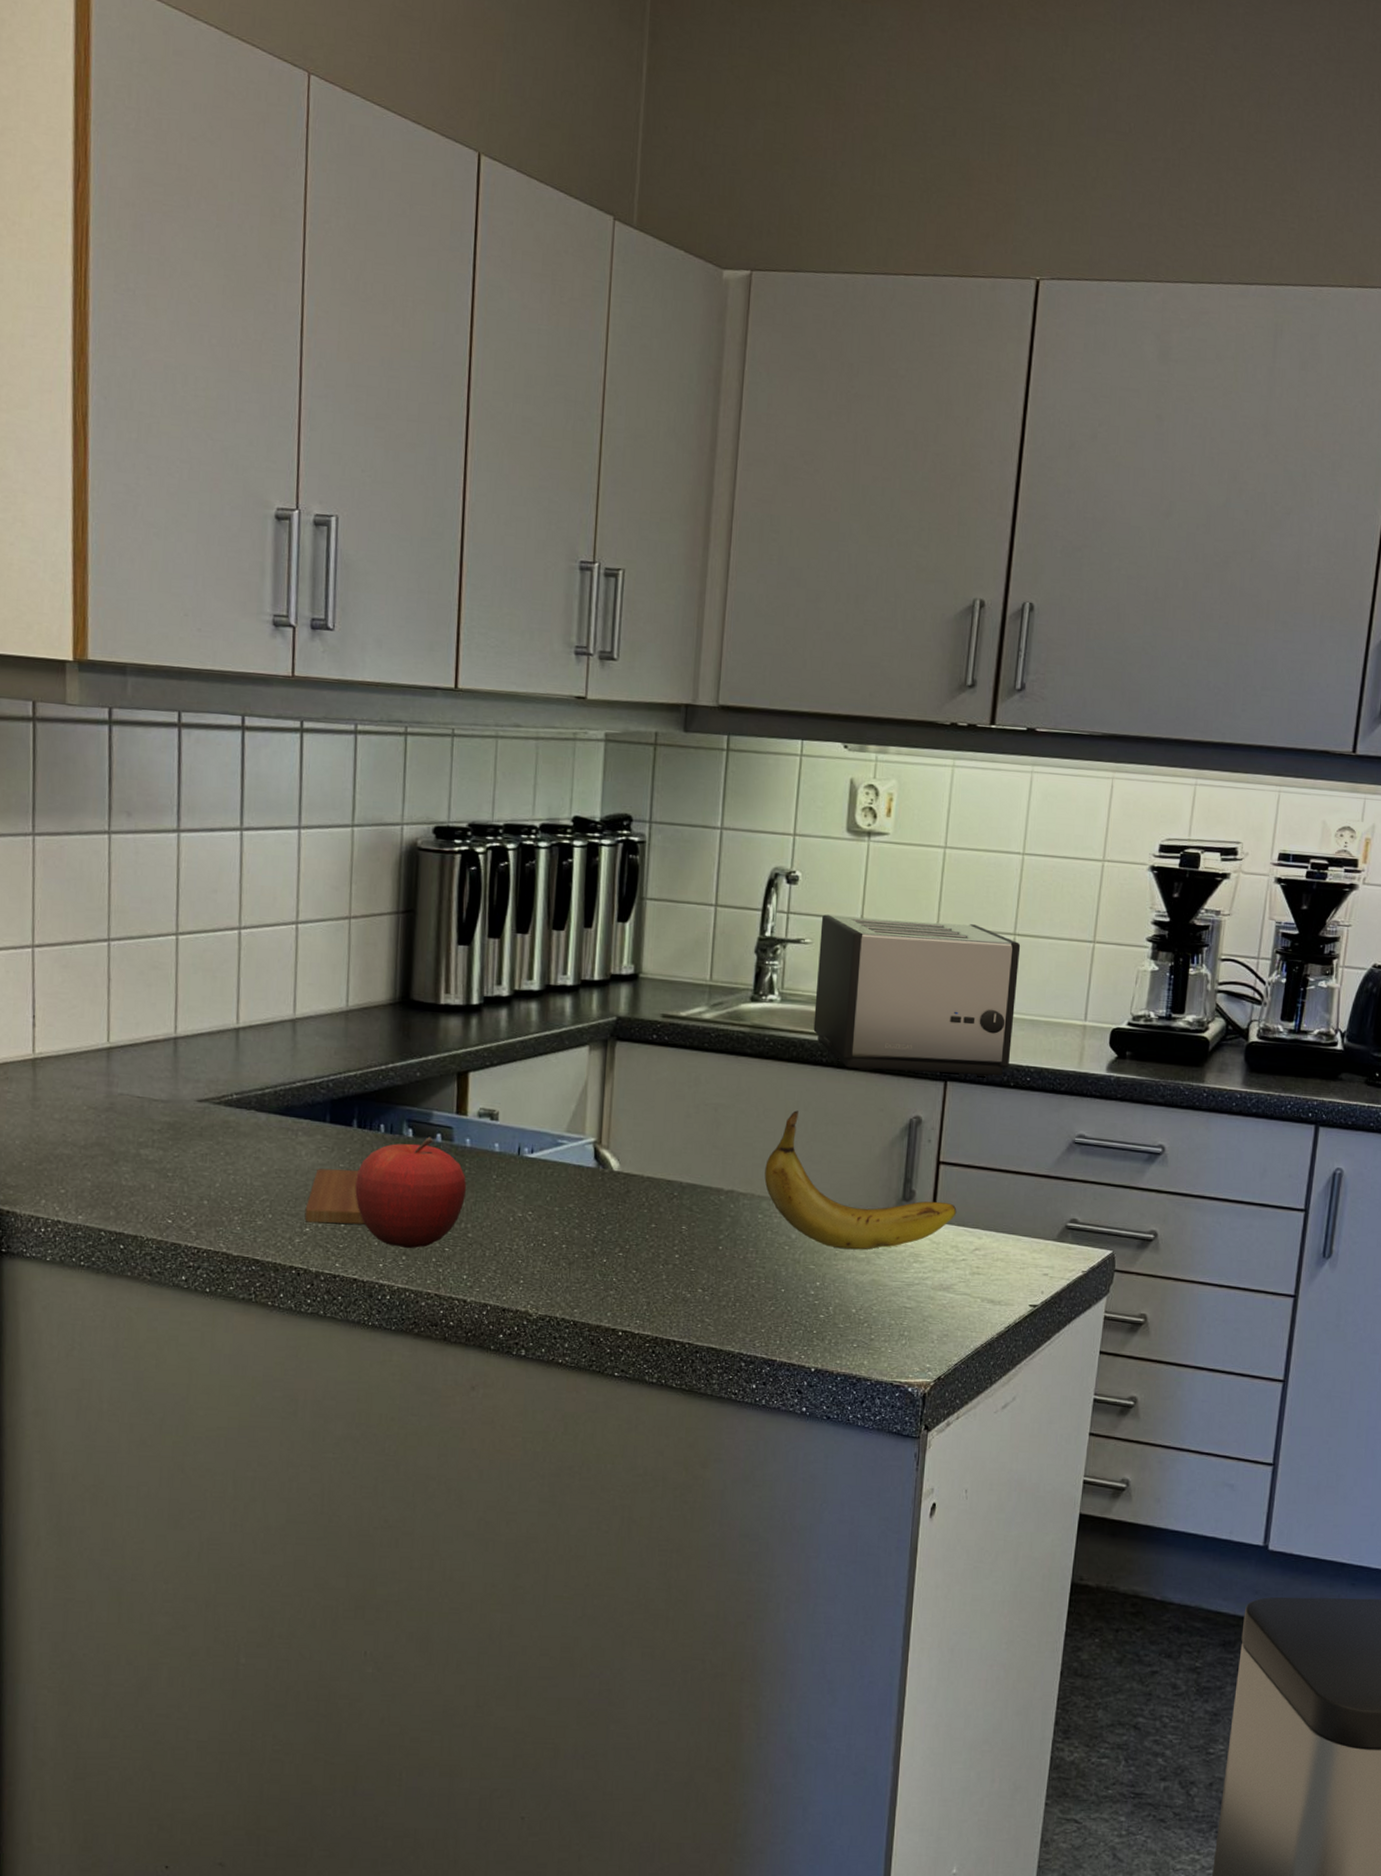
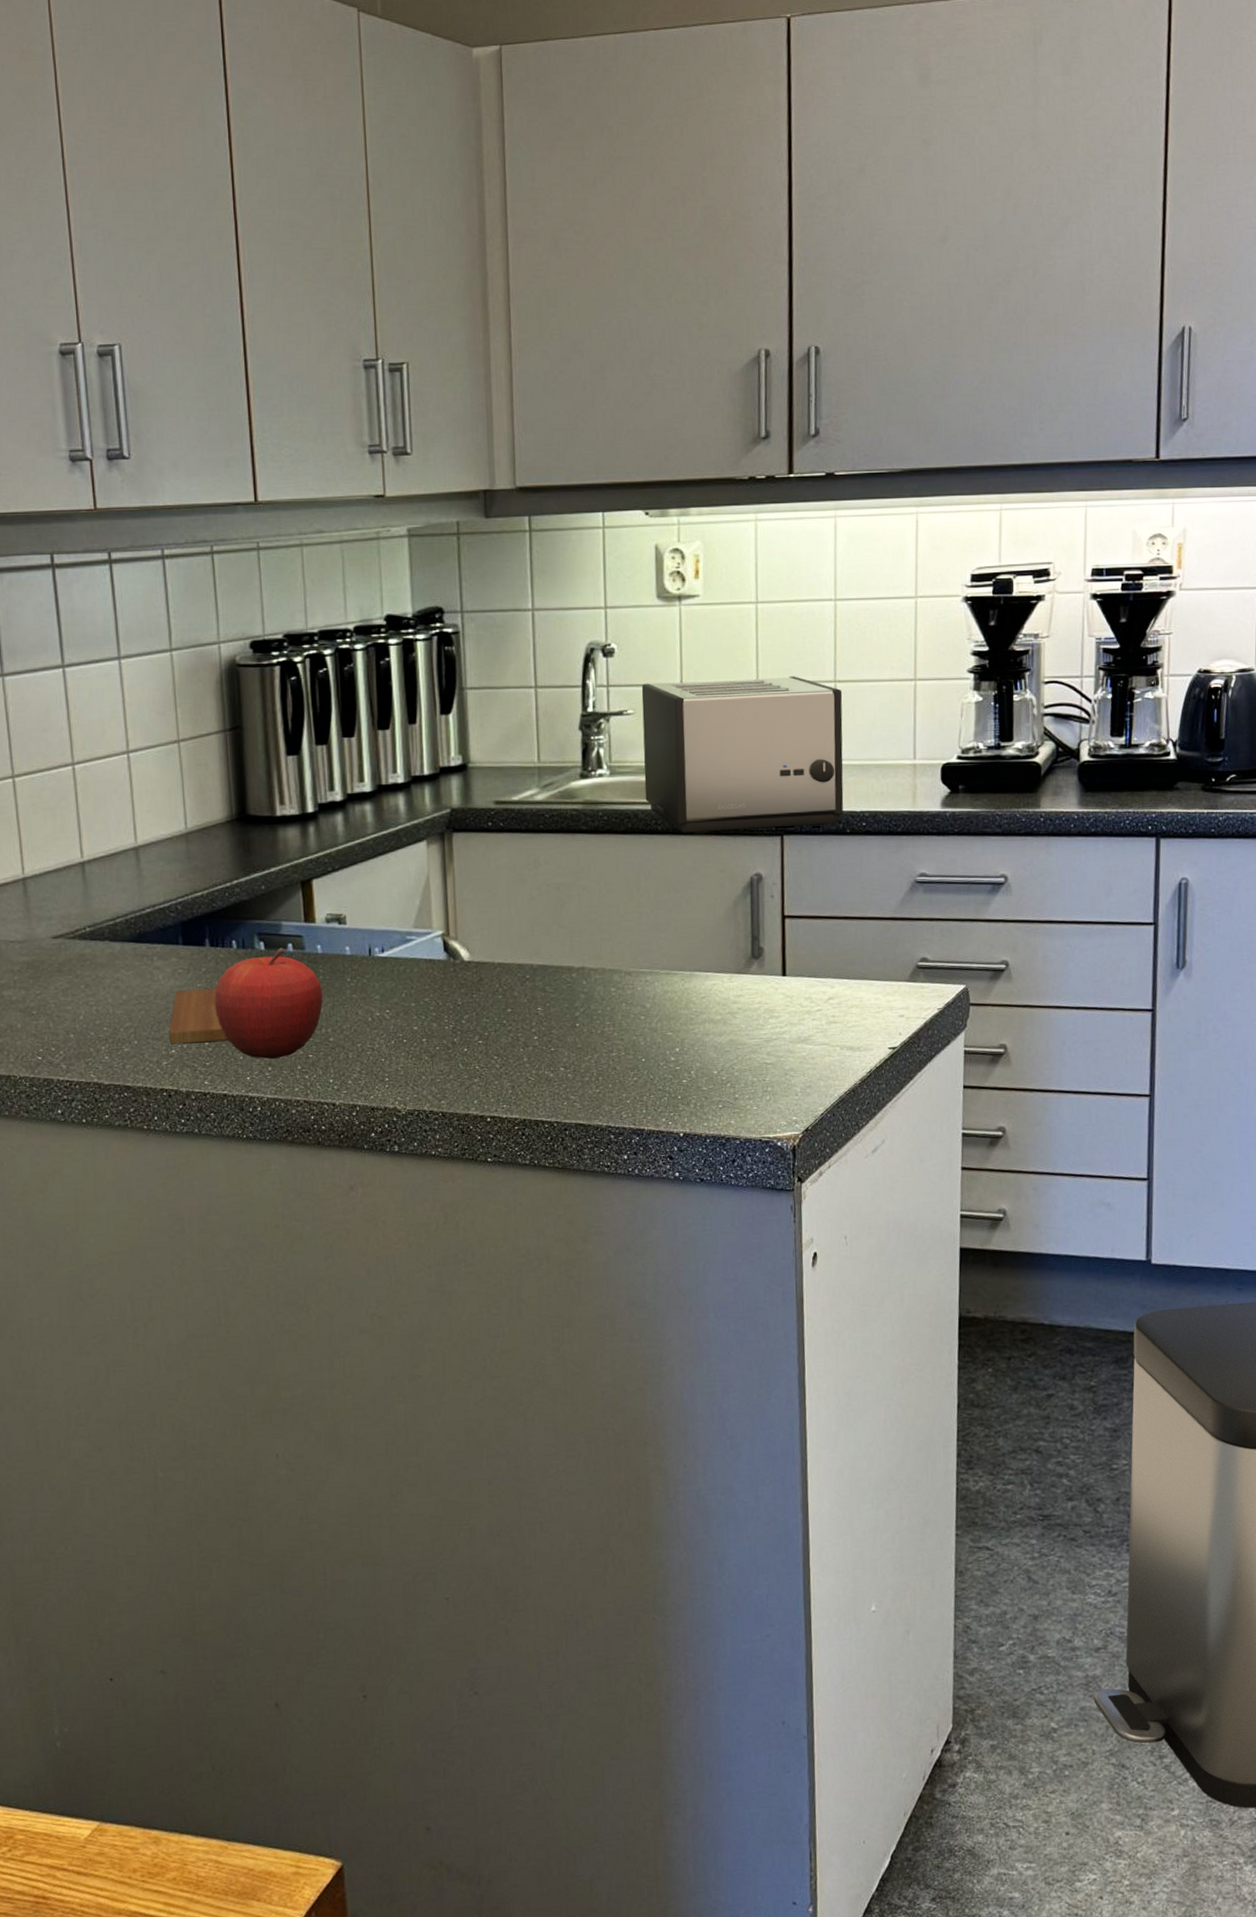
fruit: present [764,1110,957,1250] -> none [613,881,807,1013]

